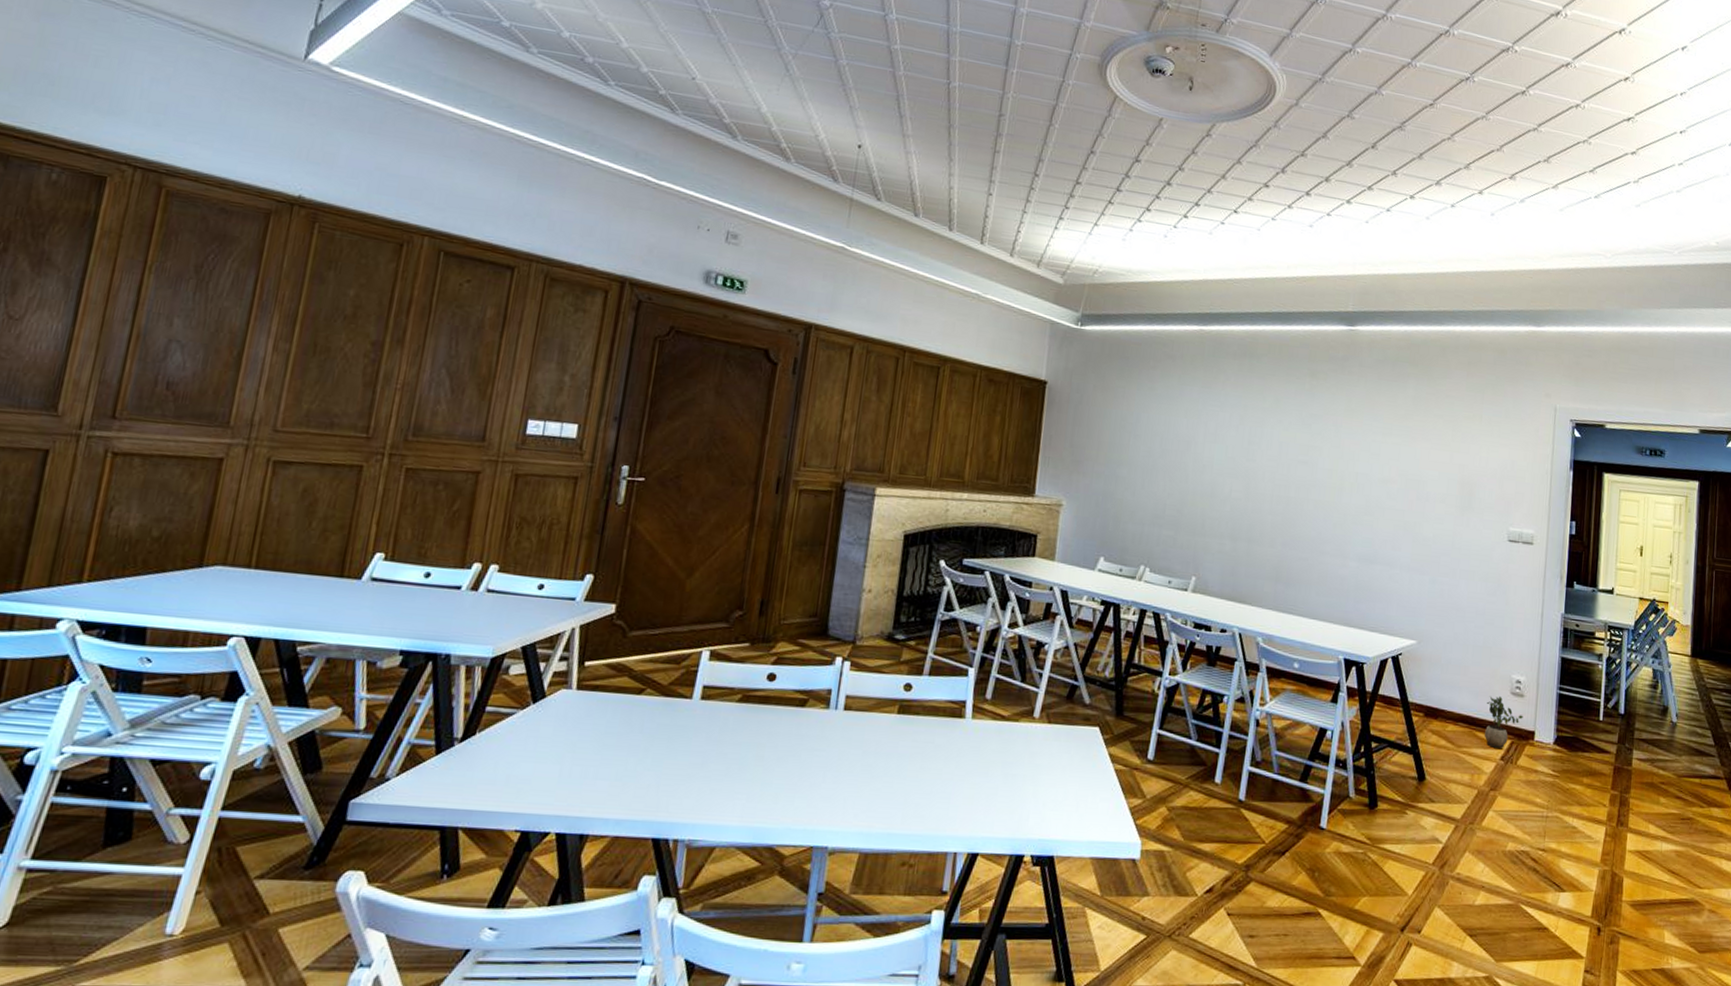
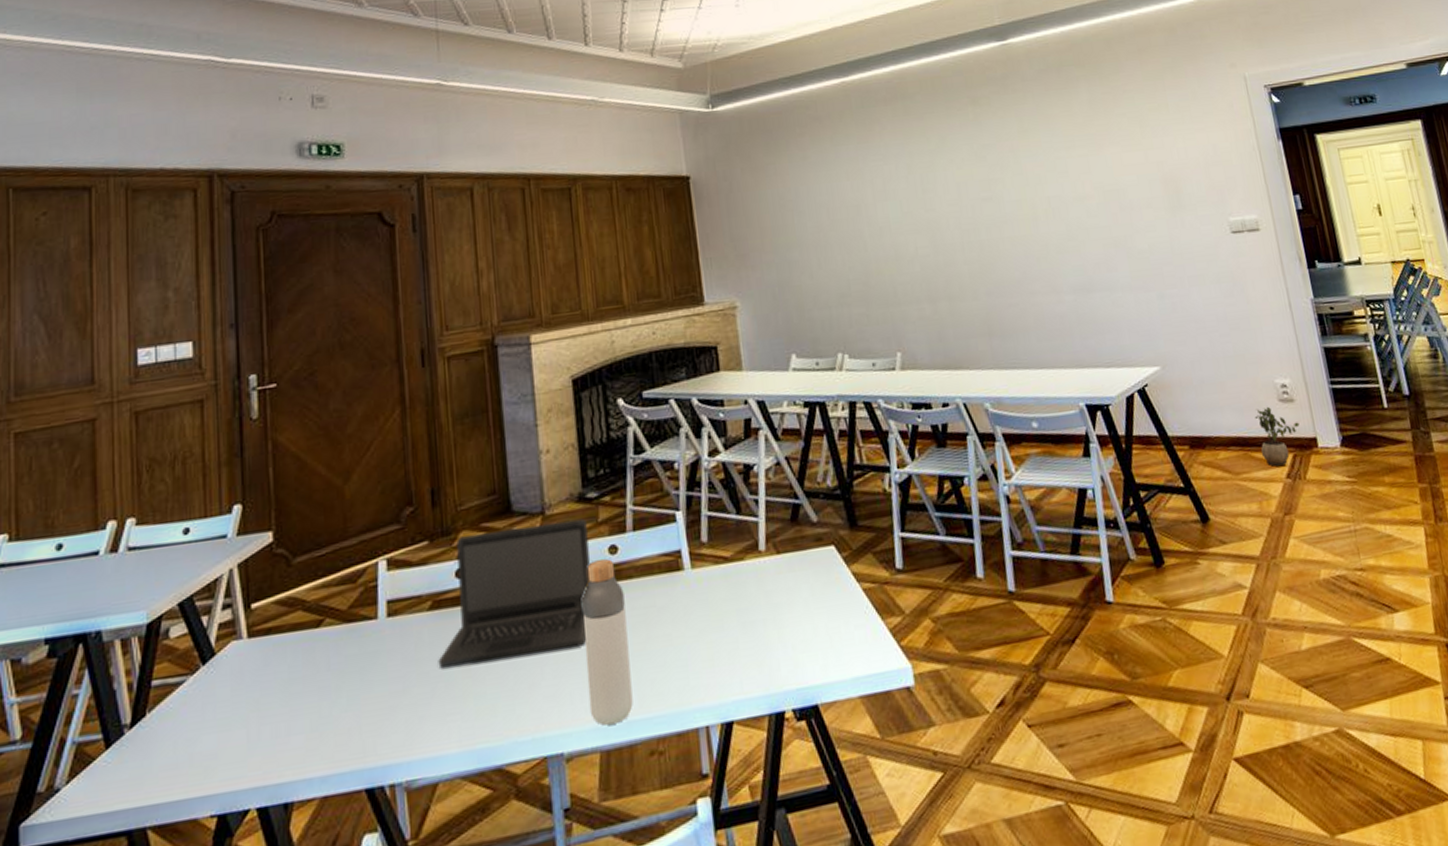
laptop: none [736,646,890,761] -> present [438,518,590,668]
bottle: none [858,693,909,833] -> present [581,559,633,726]

